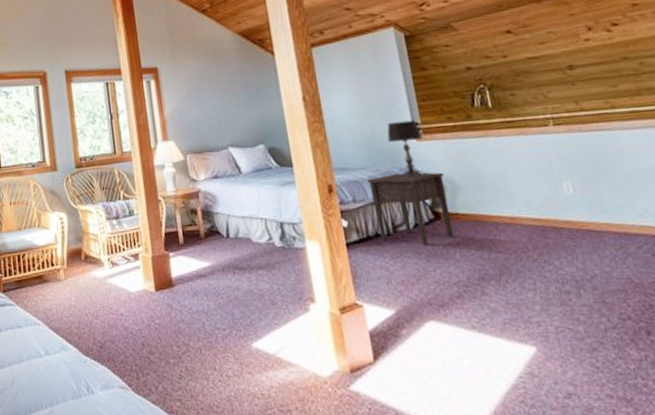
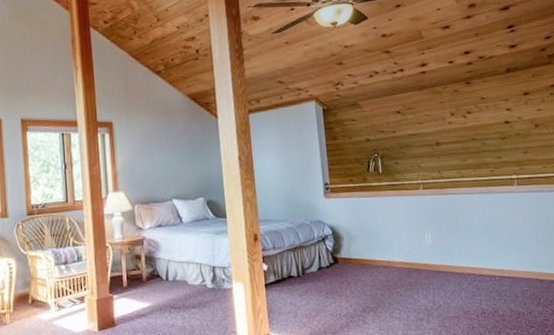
nightstand: present [367,172,454,245] -> none [285,224,347,285]
table lamp: present [387,120,422,177] -> none [303,180,330,228]

